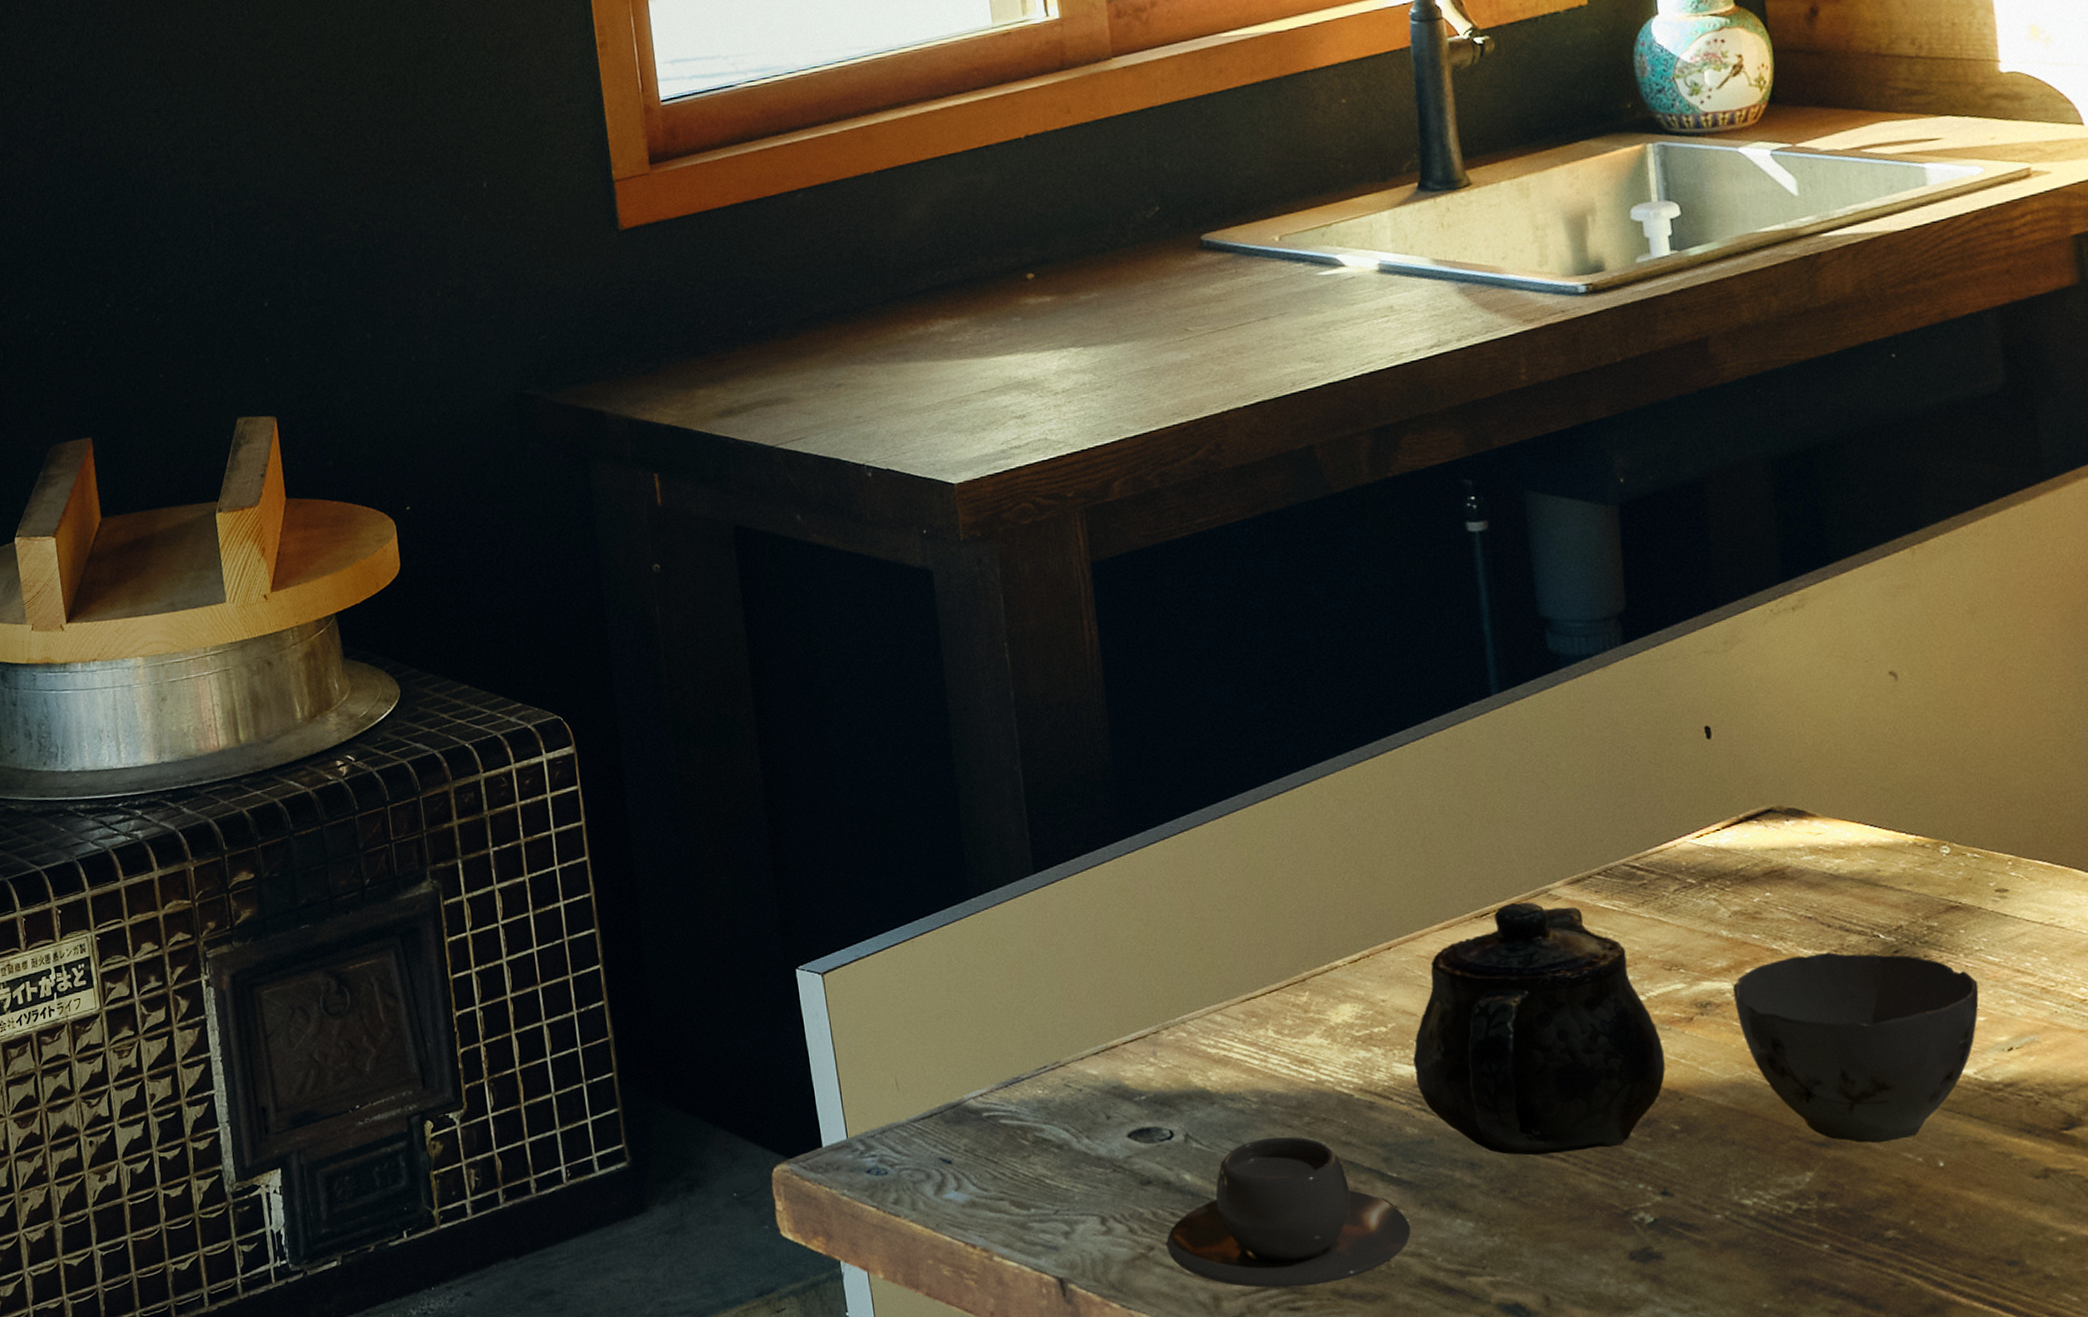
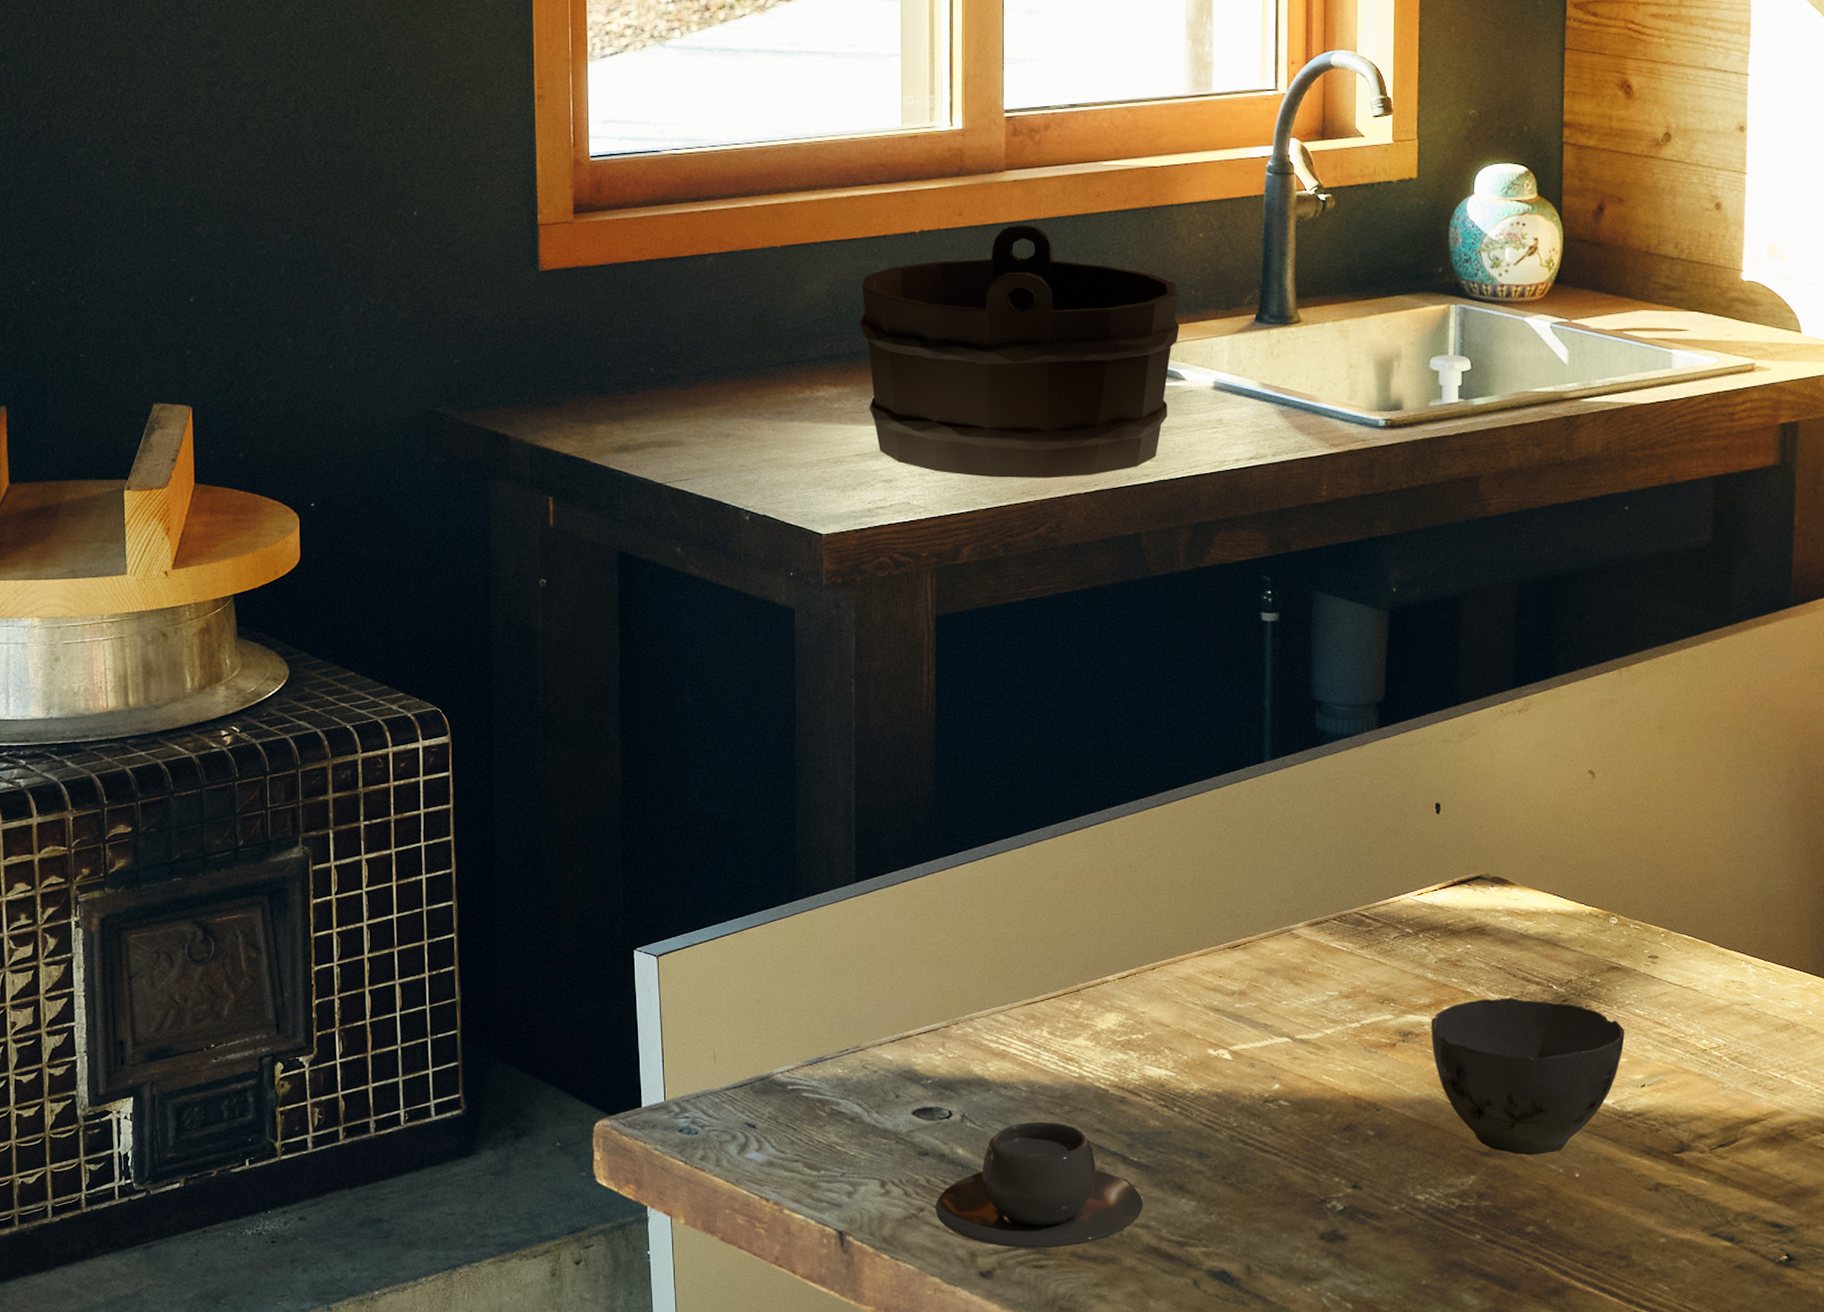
wooden bucket: none [967,114,1331,402] -> present [860,225,1179,478]
teapot: present [1413,902,1666,1156] -> none [1162,938,1369,1149]

